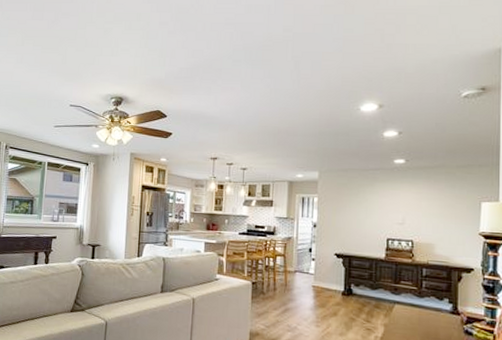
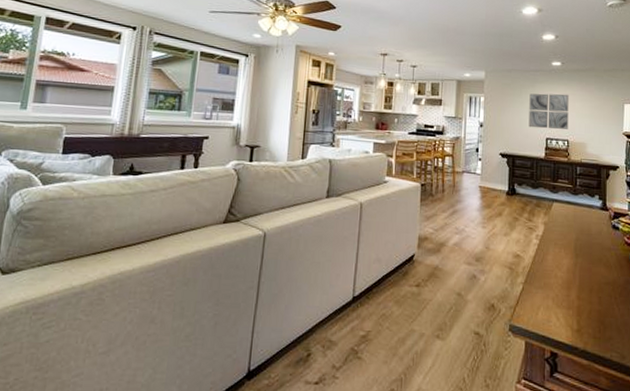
wall art: none [367,192,414,230] -> present [528,93,569,130]

